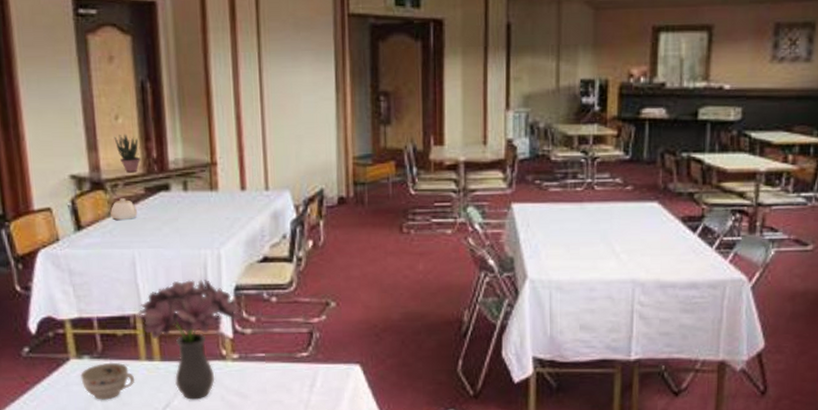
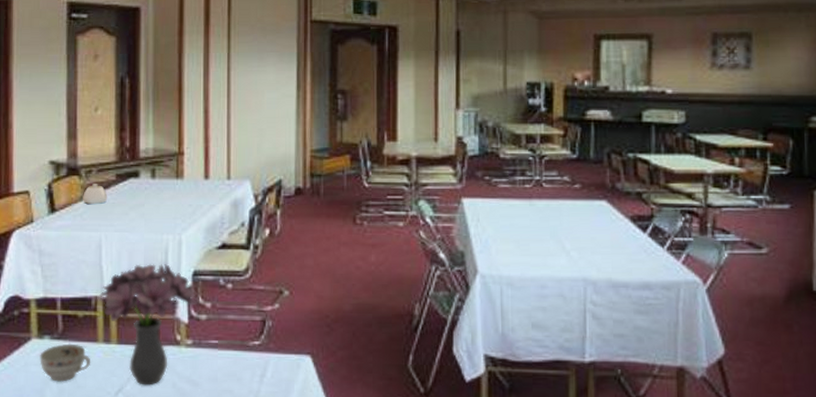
potted plant: present [114,133,141,173] -> none [92,124,115,160]

